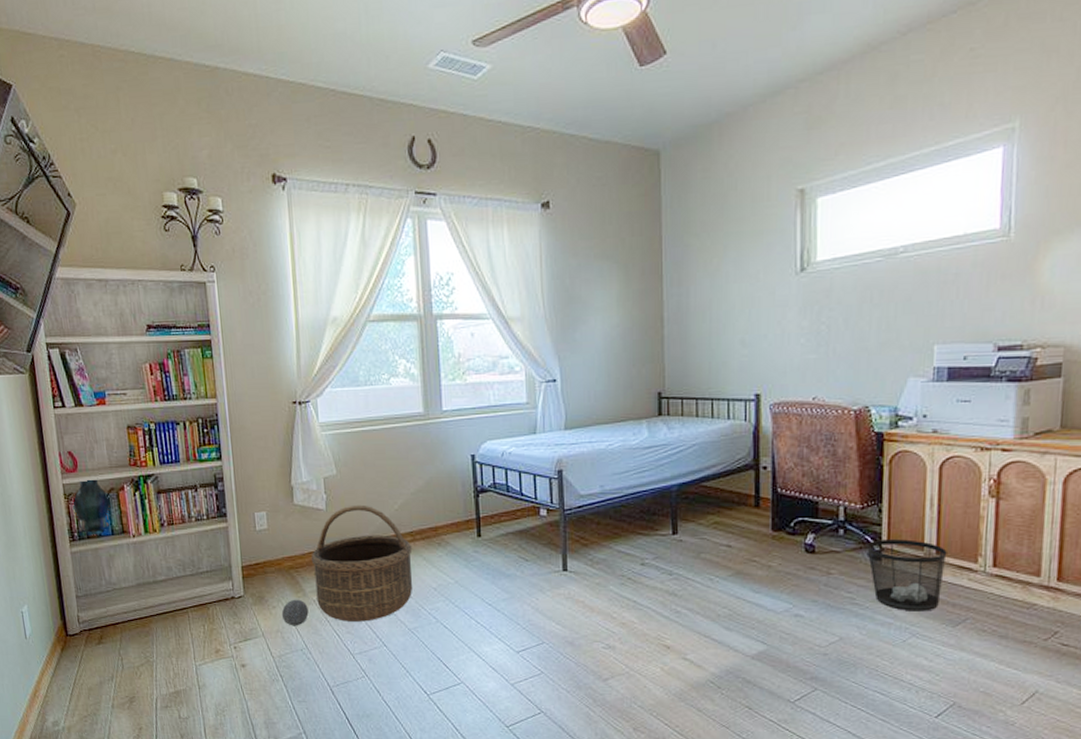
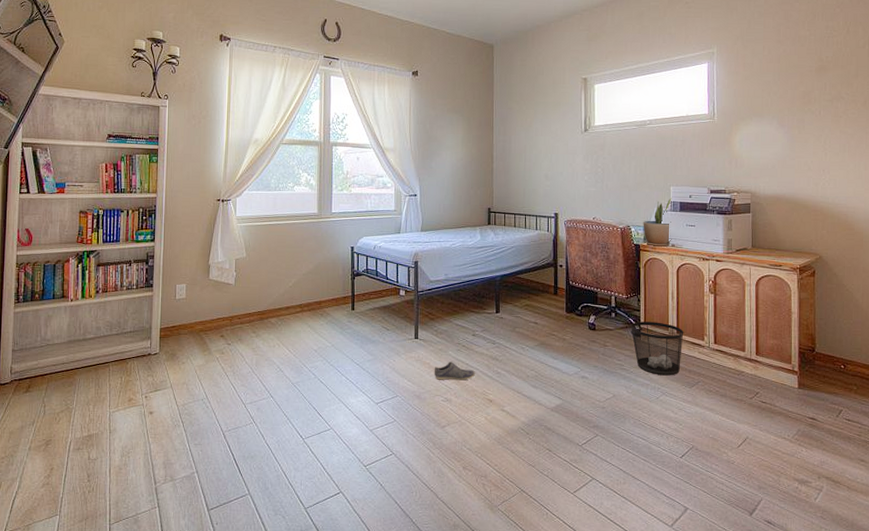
vase: present [71,477,111,536] -> none [21,251,57,299]
ball: present [281,599,309,626] -> none [189,356,212,380]
basket: present [311,504,413,622] -> none [218,281,301,377]
shoe: none [590,599,646,622] -> present [434,362,475,381]
potted plant: none [888,361,936,434] -> present [643,198,672,247]

